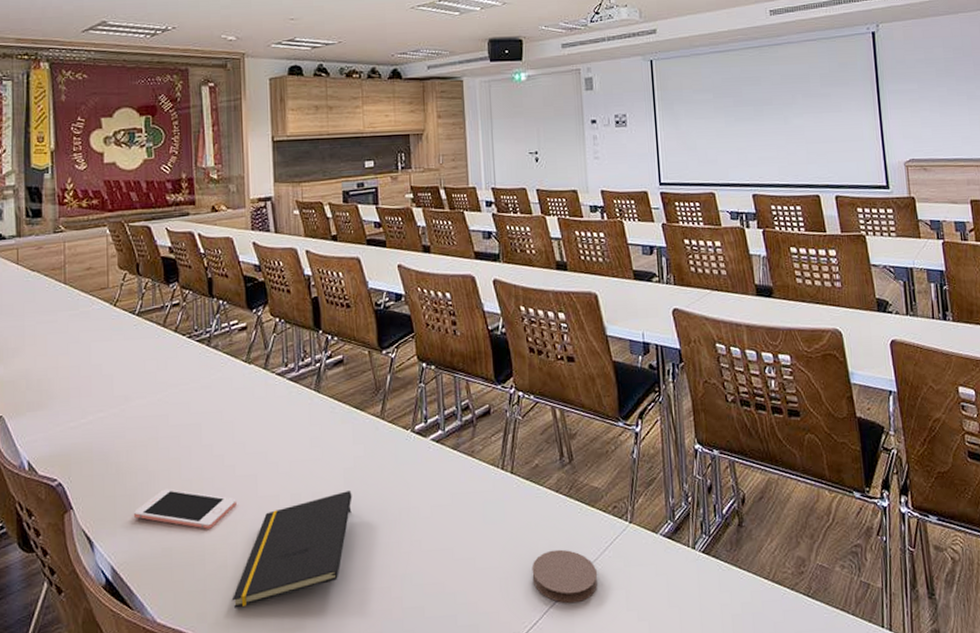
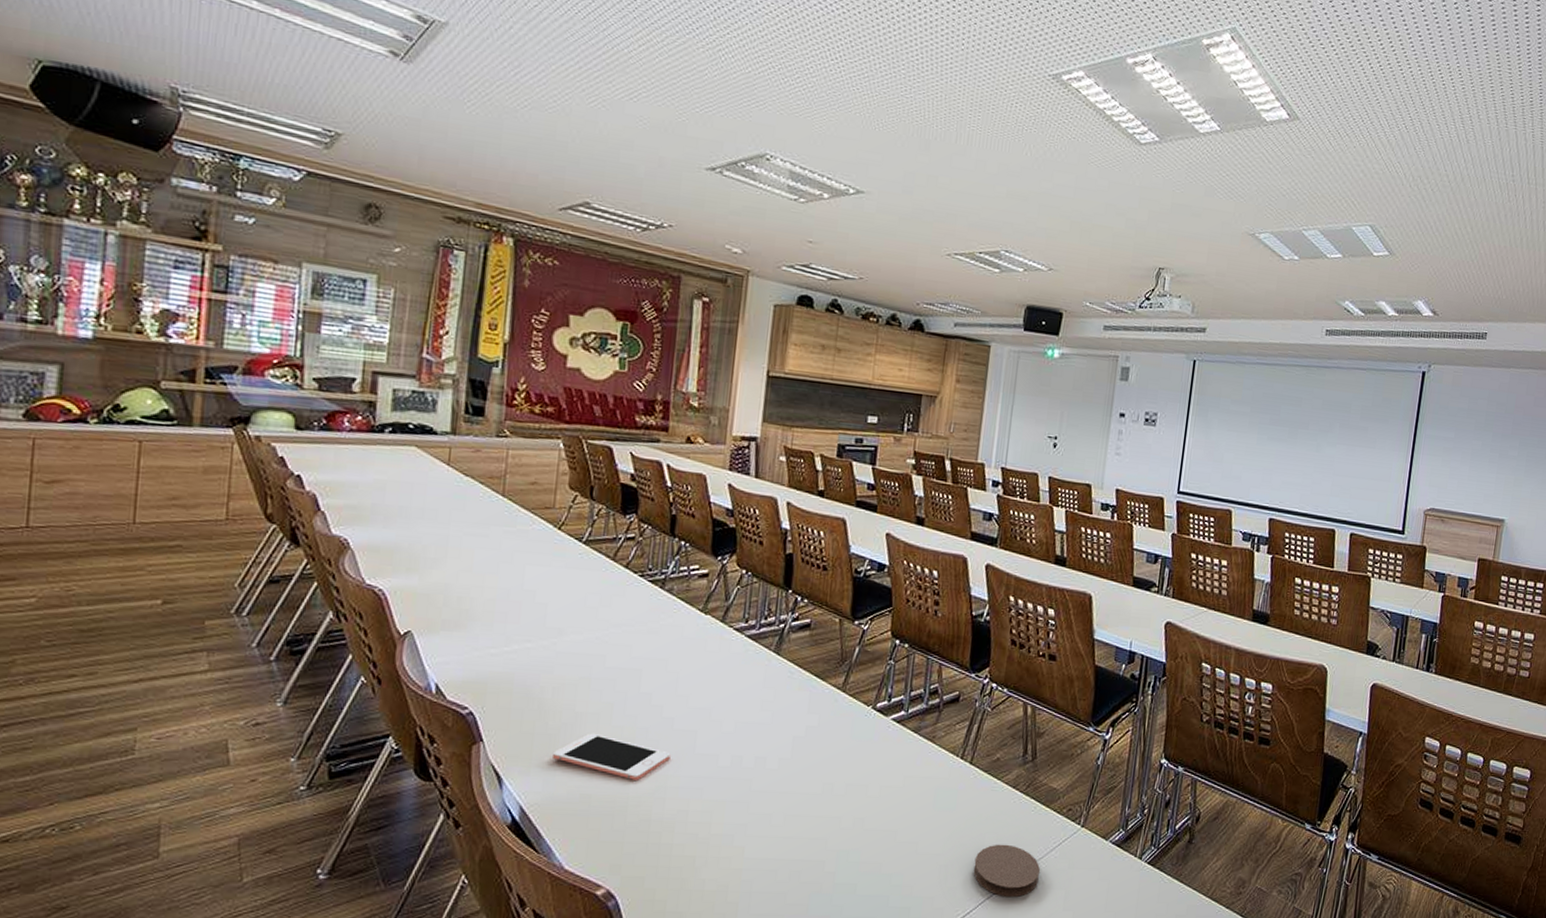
notepad: present [231,491,352,608] -> none [651,760,799,864]

